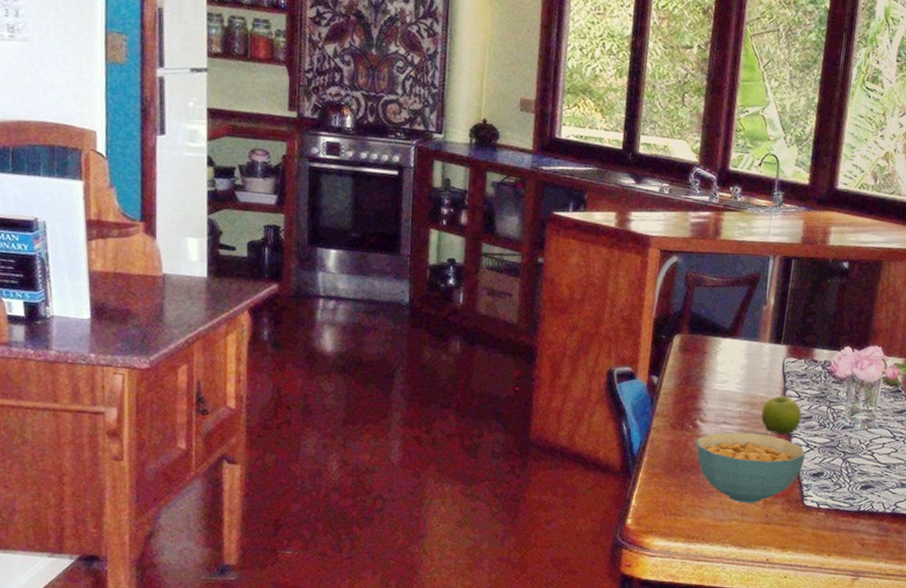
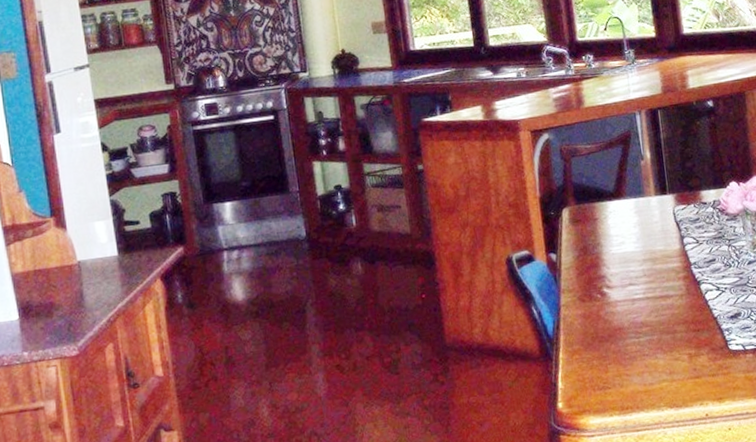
cereal bowl: present [696,432,806,504] -> none [608,287,719,362]
fruit: present [761,395,802,436] -> none [664,244,706,285]

